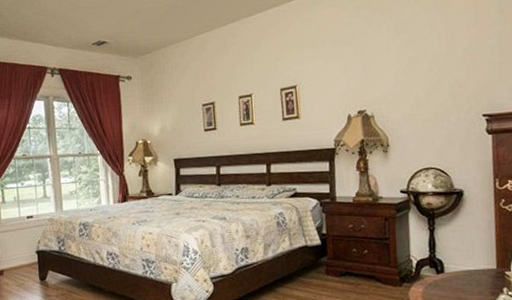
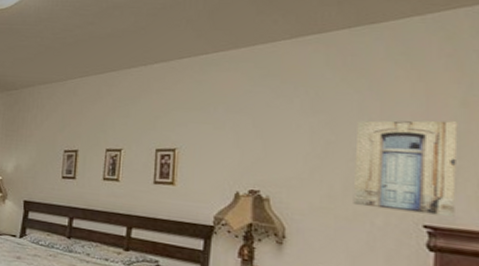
wall art: none [430,25,502,108] -> present [353,120,458,217]

